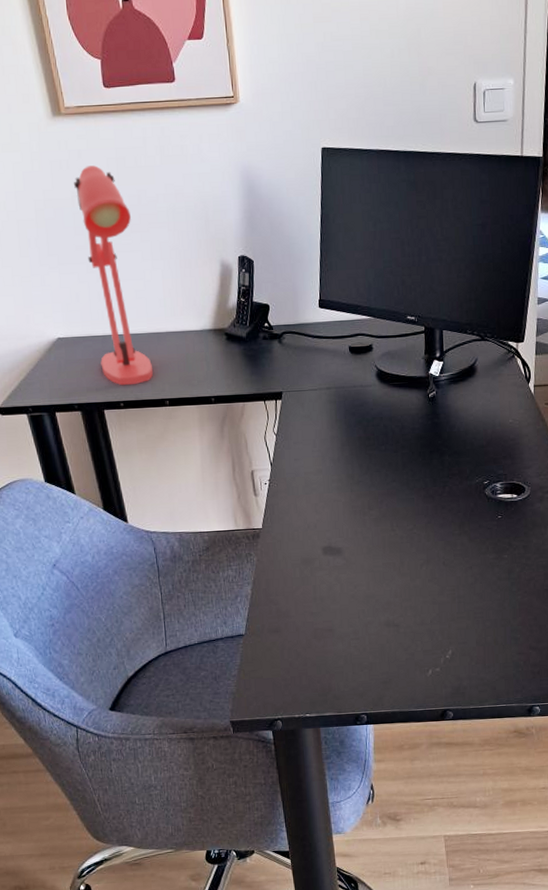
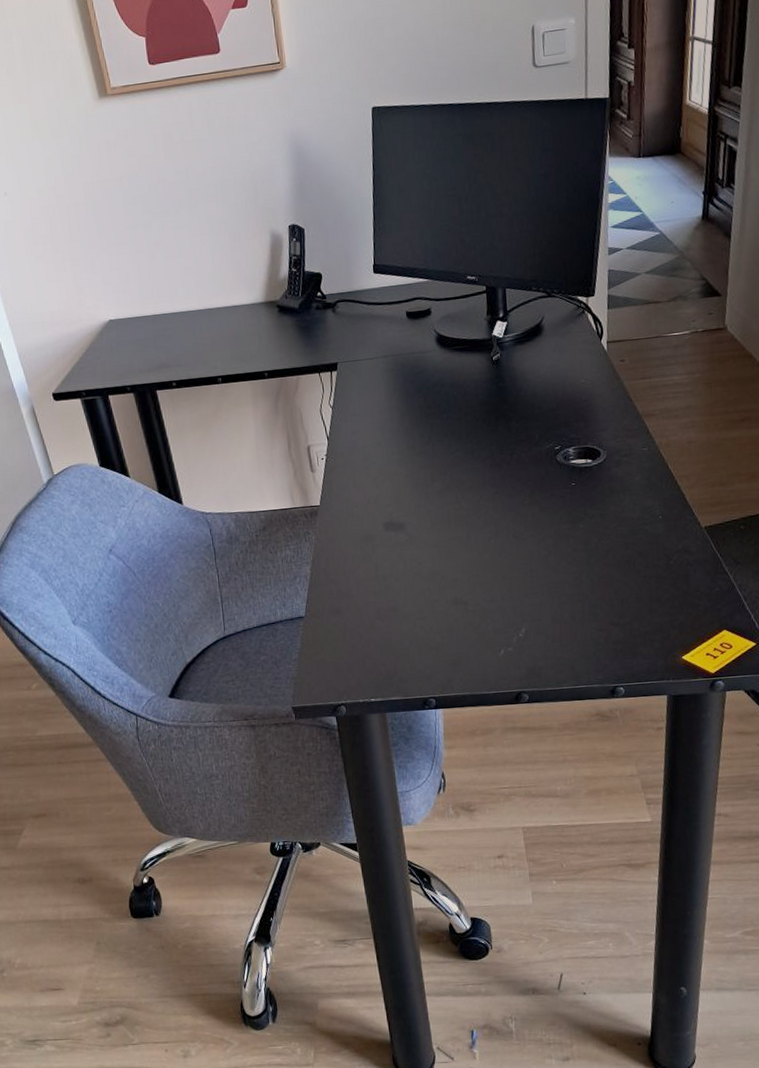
desk lamp: present [74,165,154,386] -> none [122,144,205,365]

